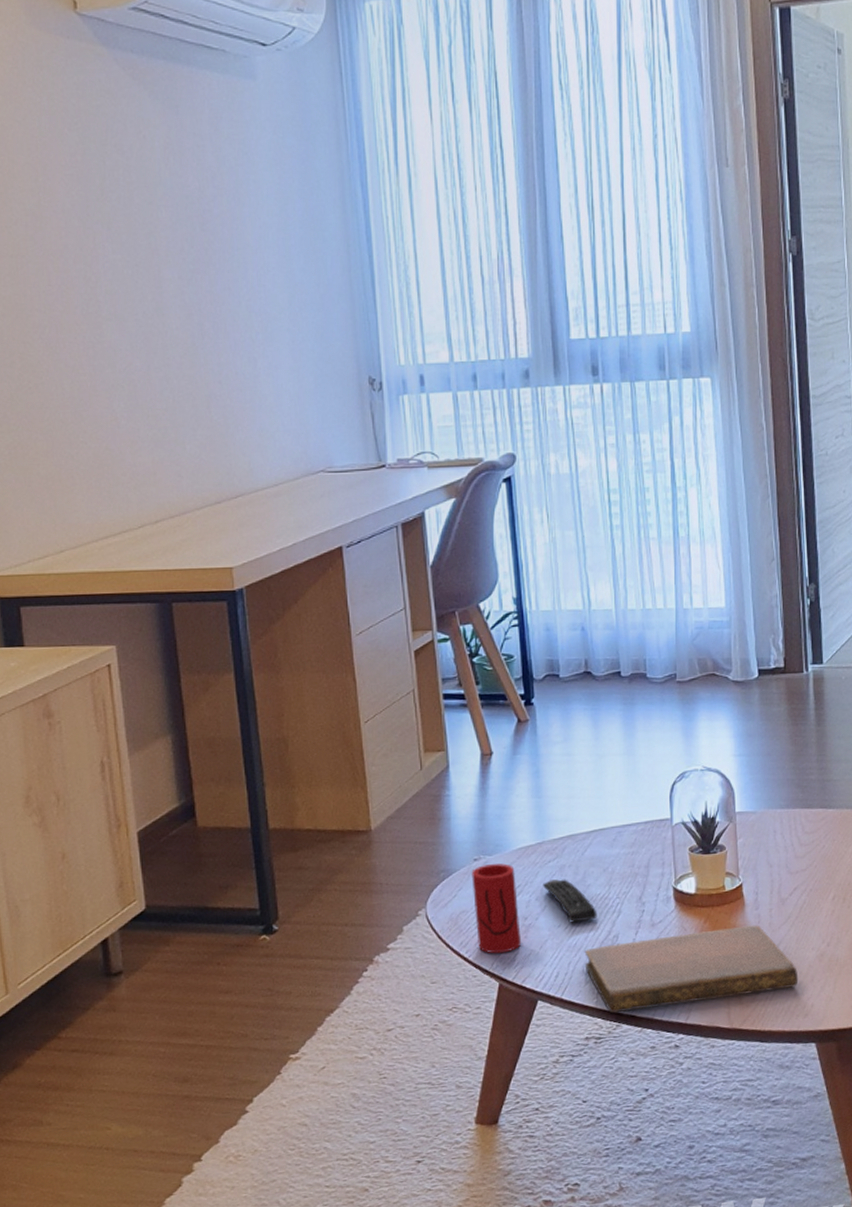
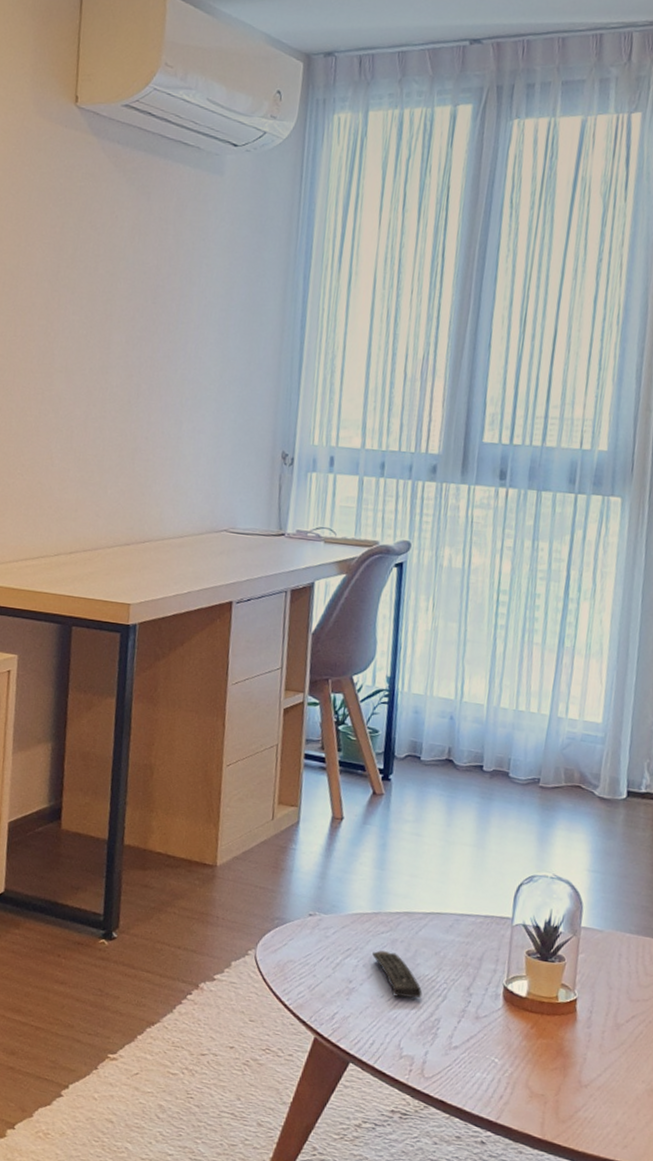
cup: present [471,863,521,954] -> none [300,921,347,1010]
notebook: present [584,925,799,1014] -> none [401,1025,623,1116]

